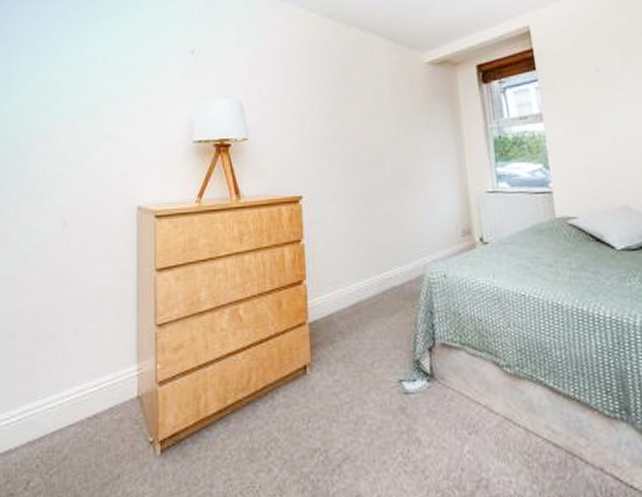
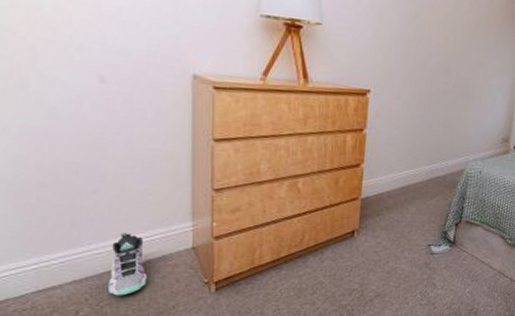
sneaker: none [58,382,94,461] -> present [108,233,148,296]

